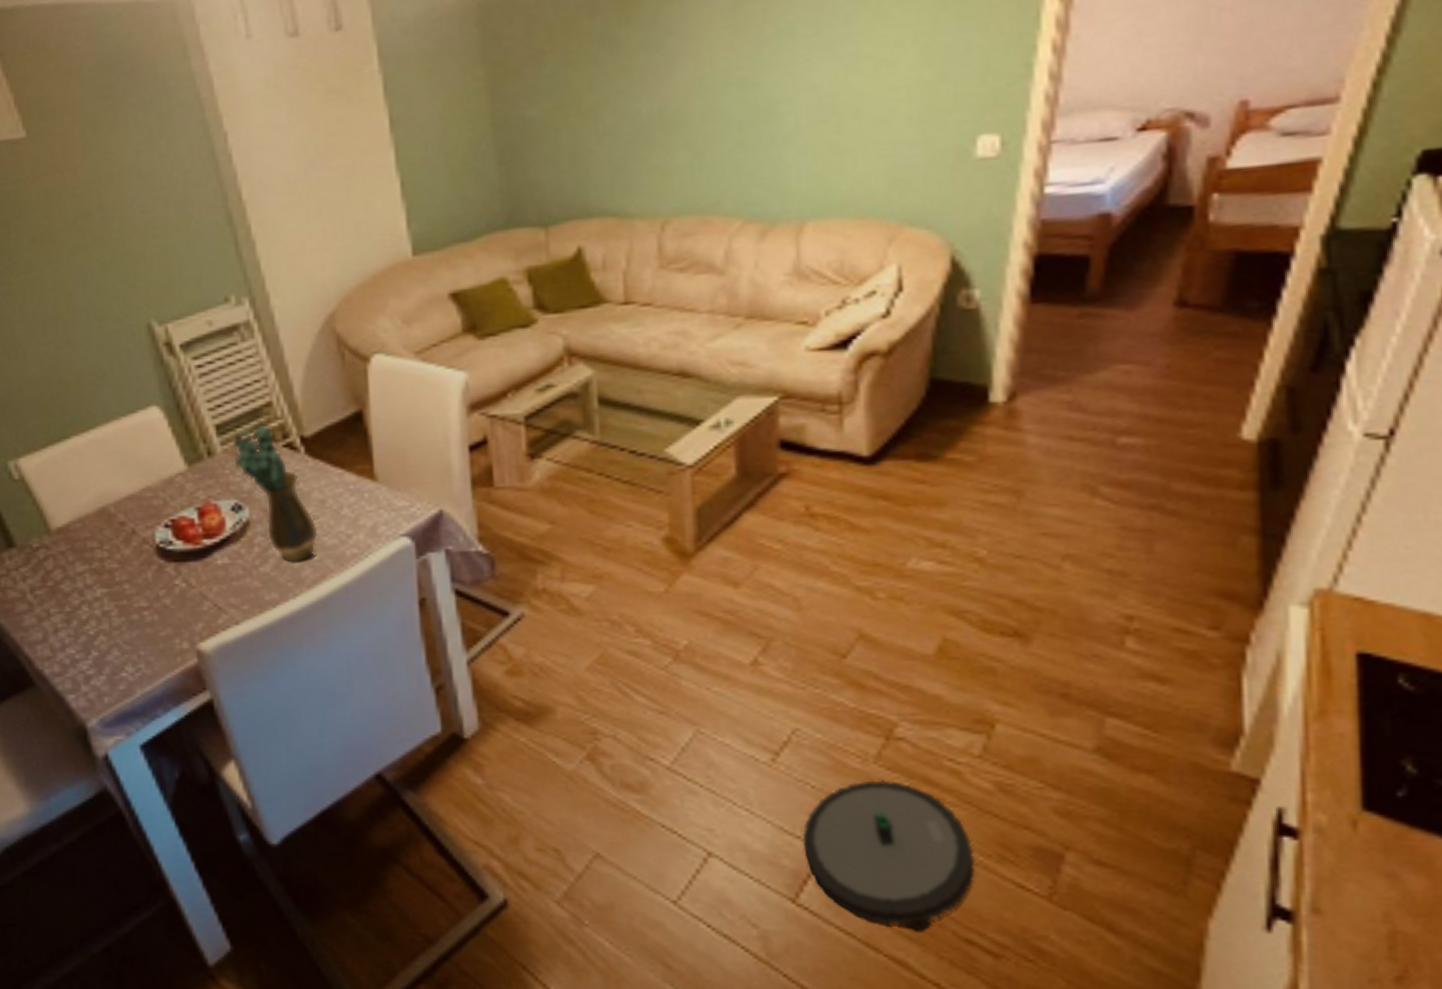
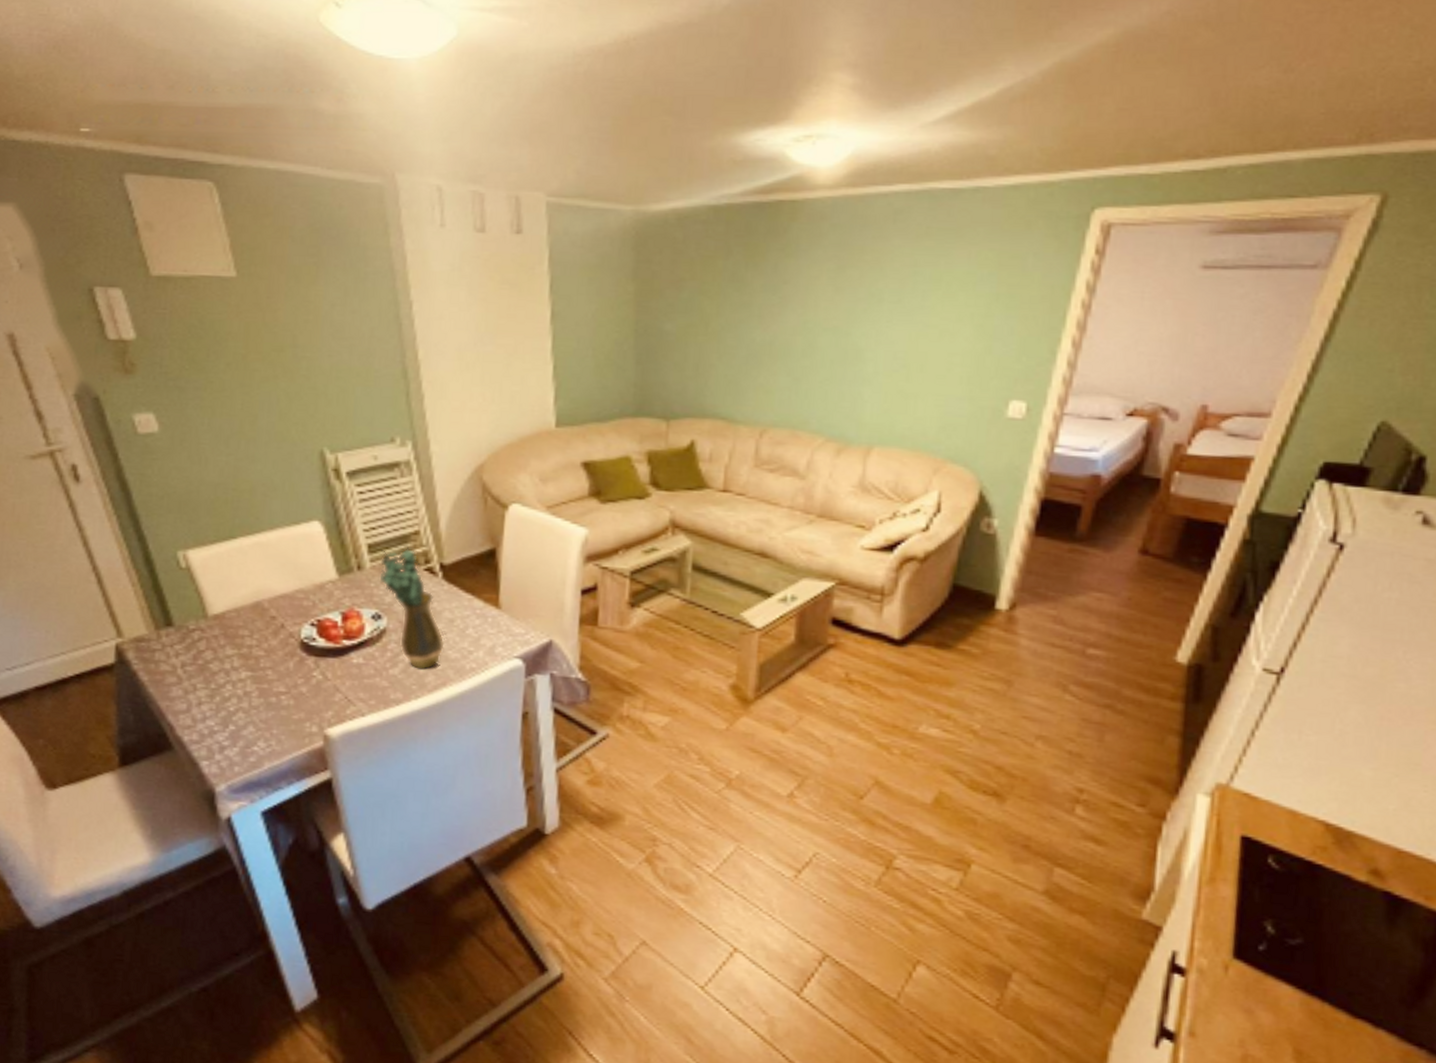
robot vacuum: present [802,780,976,931] -> none [810,900,944,1027]

